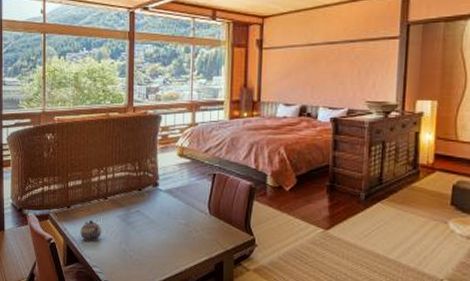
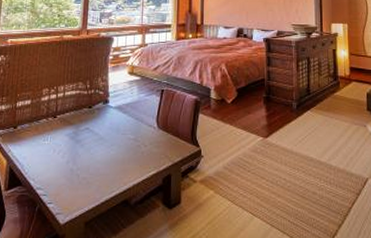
teapot: present [80,219,102,242] -> none [25,139,49,162]

